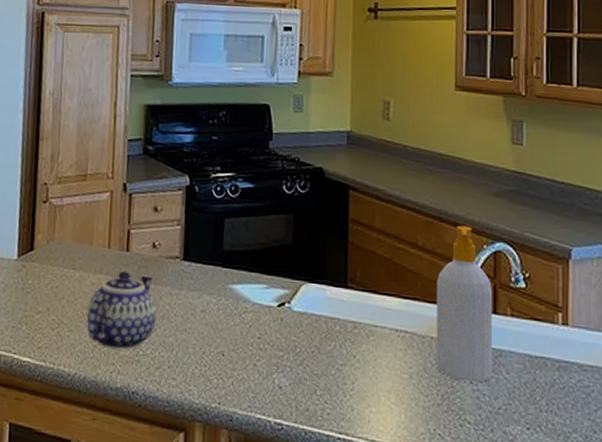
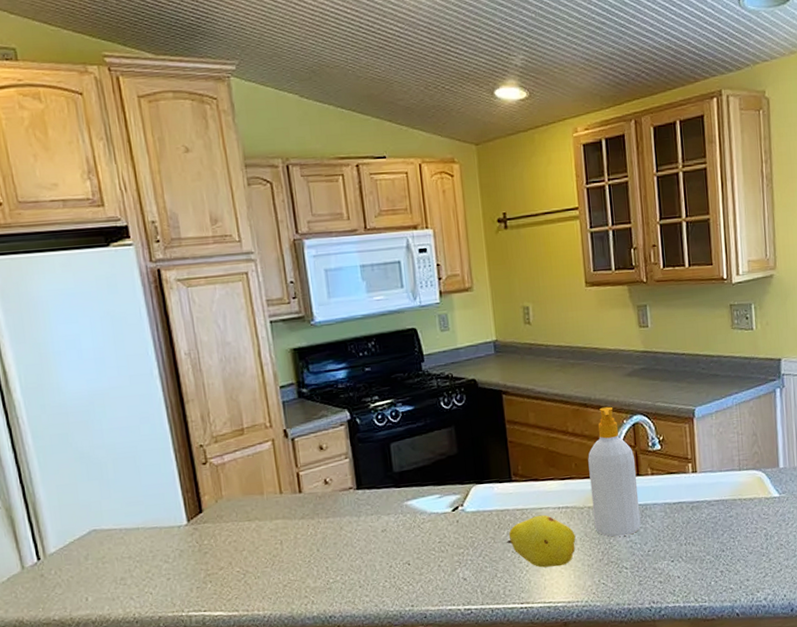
teapot: present [86,271,157,351] -> none [270,510,341,585]
fruit: none [332,333,412,400] -> present [507,514,576,568]

